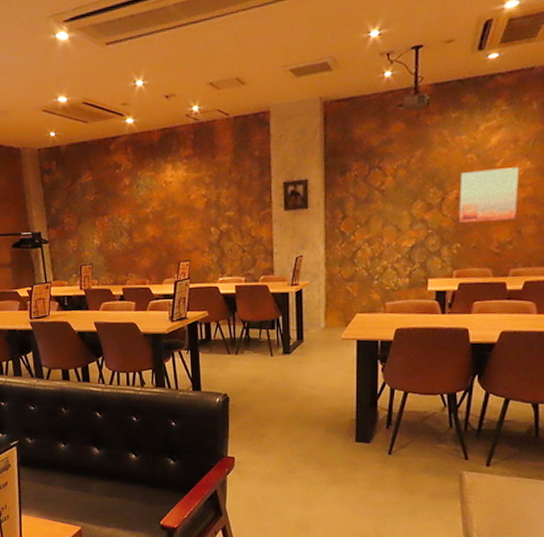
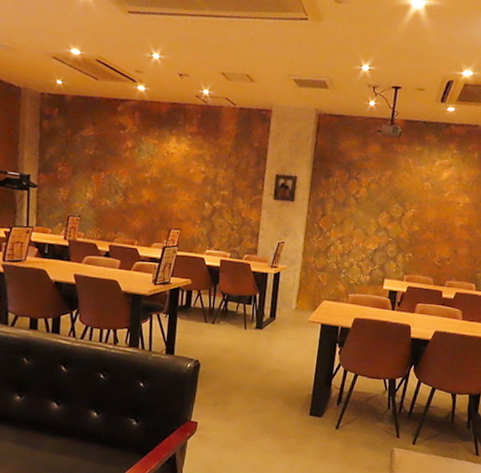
wall art: present [458,167,518,223] -> none [412,196,460,241]

